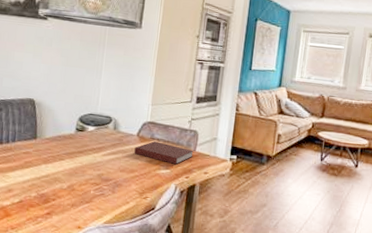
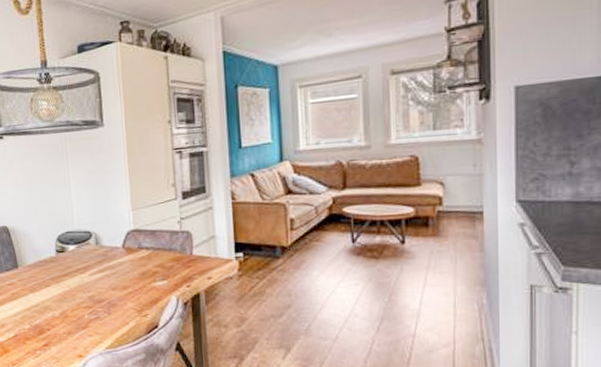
notebook: present [134,141,194,165] -> none [122,251,191,273]

